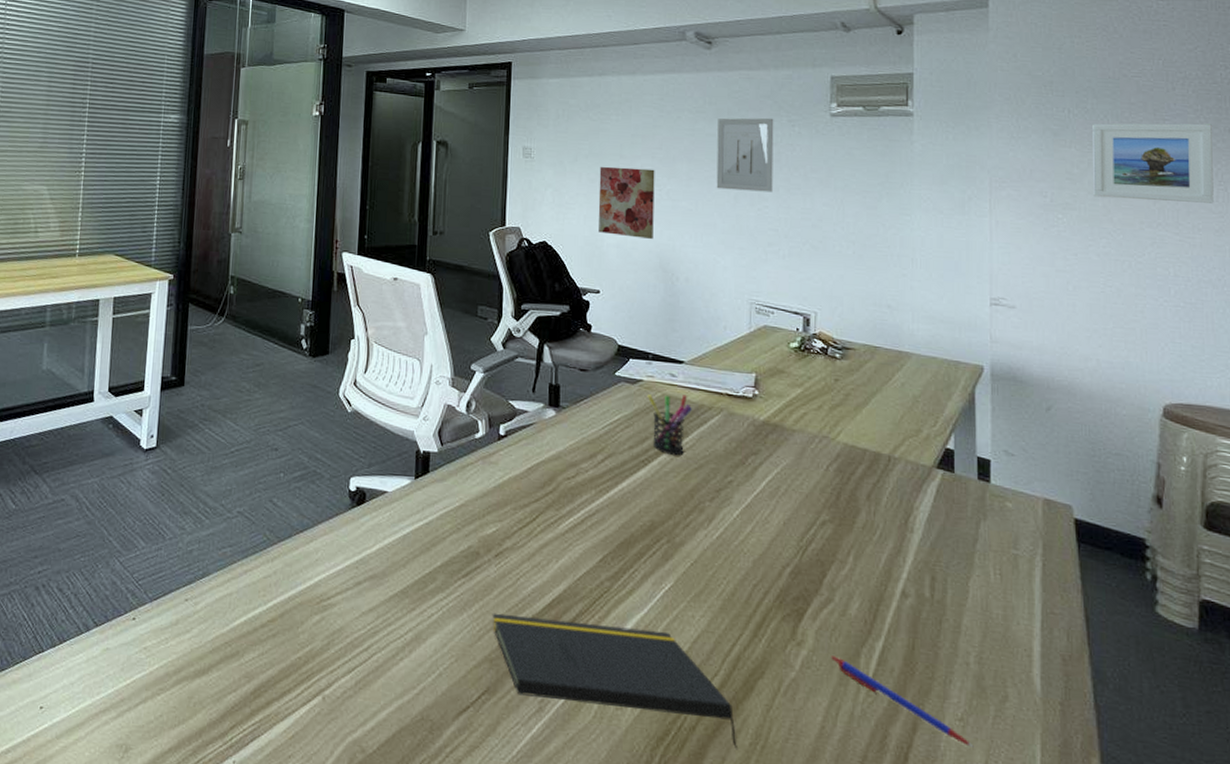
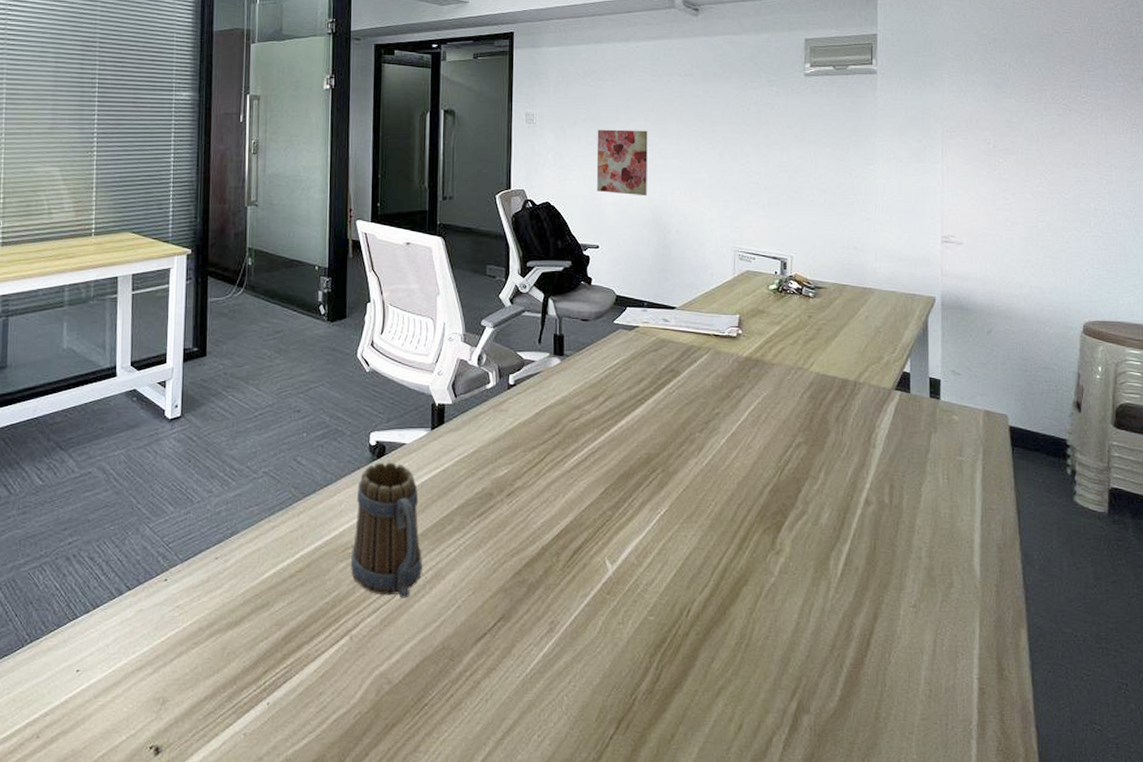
mug: none [325,509,403,660] -> present [350,462,423,598]
notepad: present [492,612,737,750] -> none [505,547,725,650]
pen holder: present [647,395,692,456] -> none [643,337,683,394]
wall art: present [716,117,774,193] -> none [703,79,755,148]
pen: present [831,656,974,747] -> none [805,561,925,629]
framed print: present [1093,123,1214,203] -> none [1029,73,1128,144]

